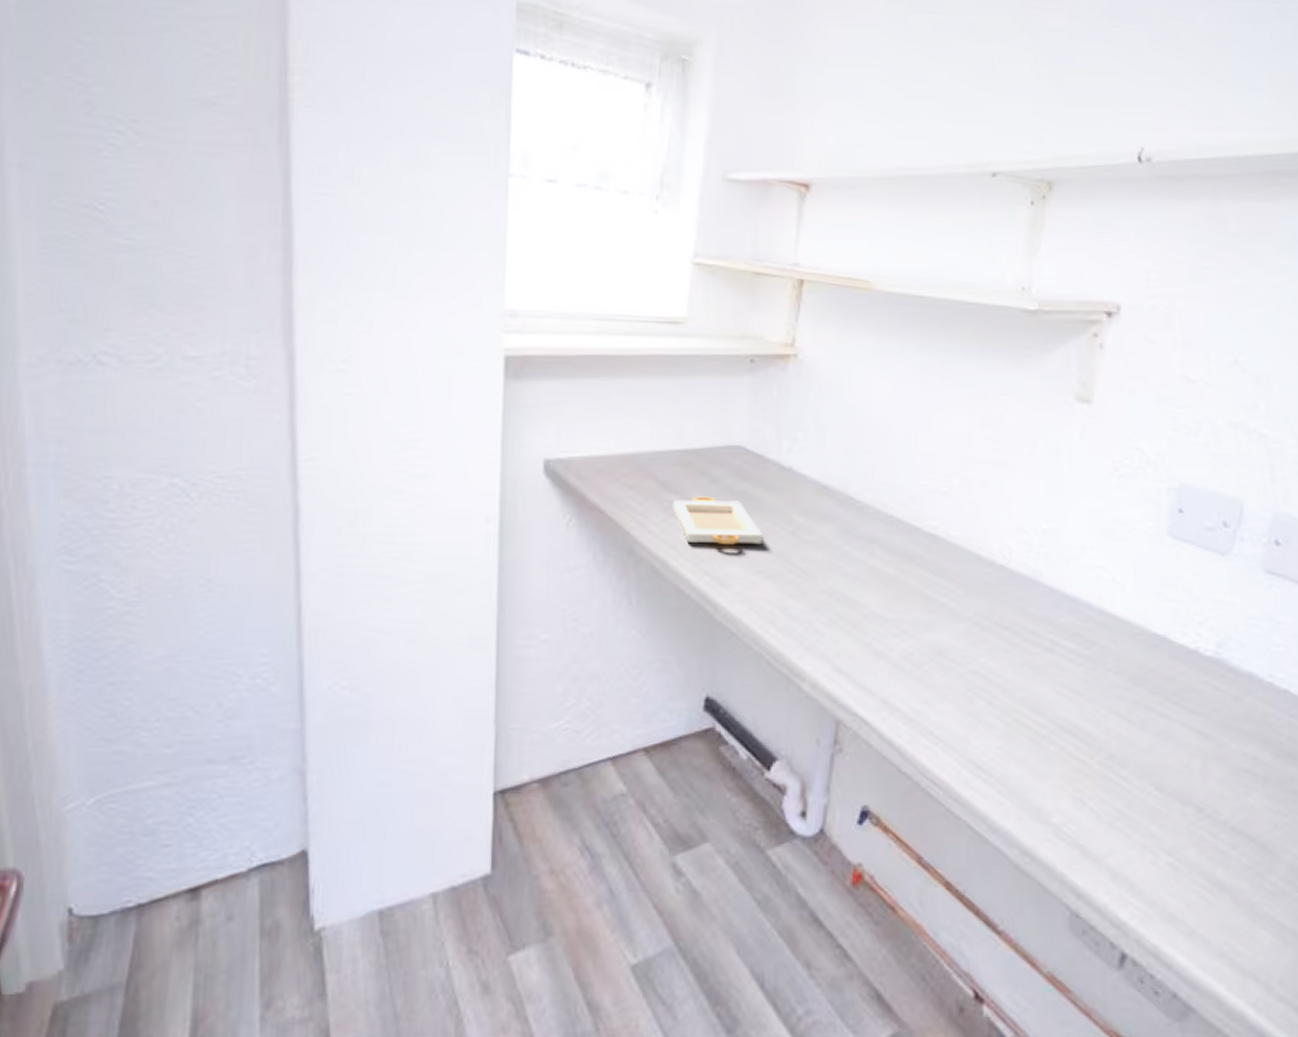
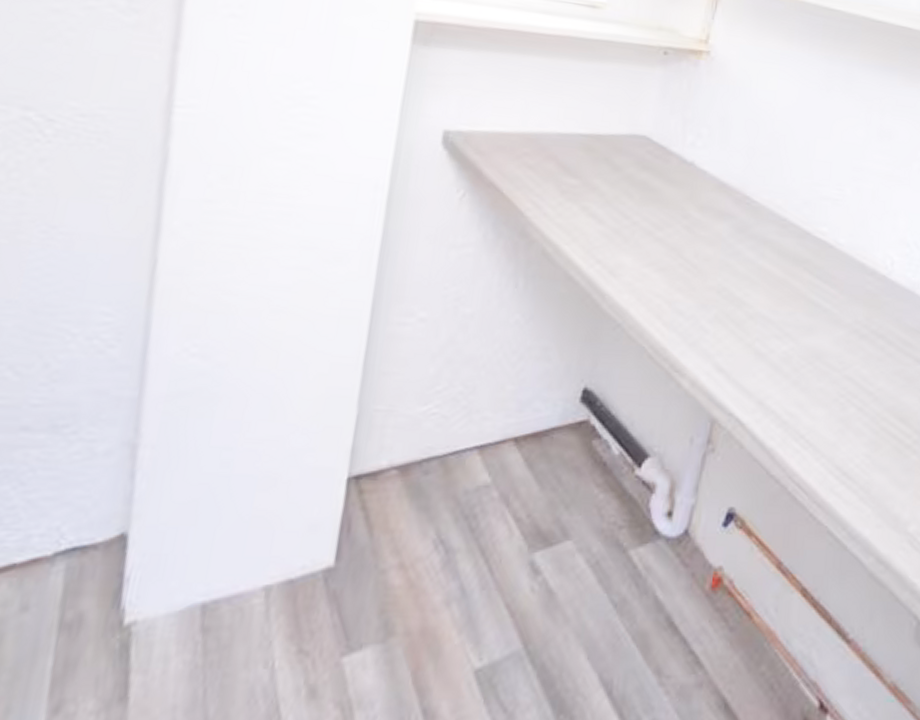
picture frame: present [673,496,762,545] -> none [571,182,658,237]

